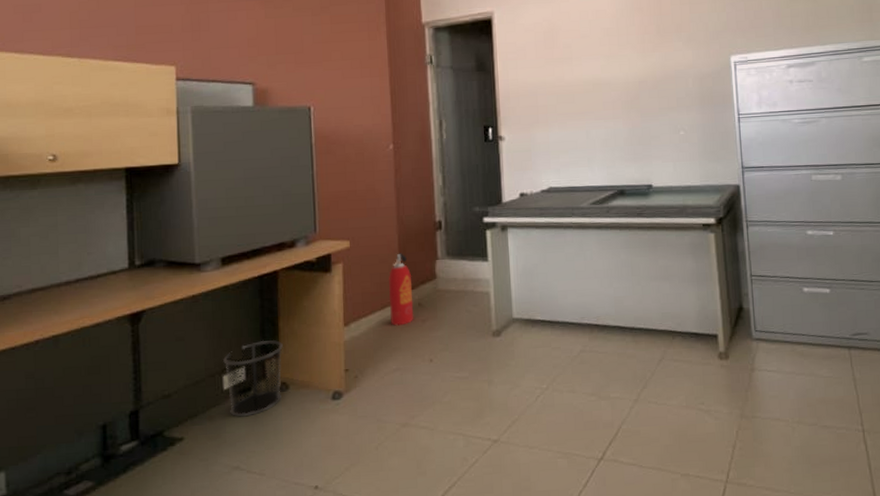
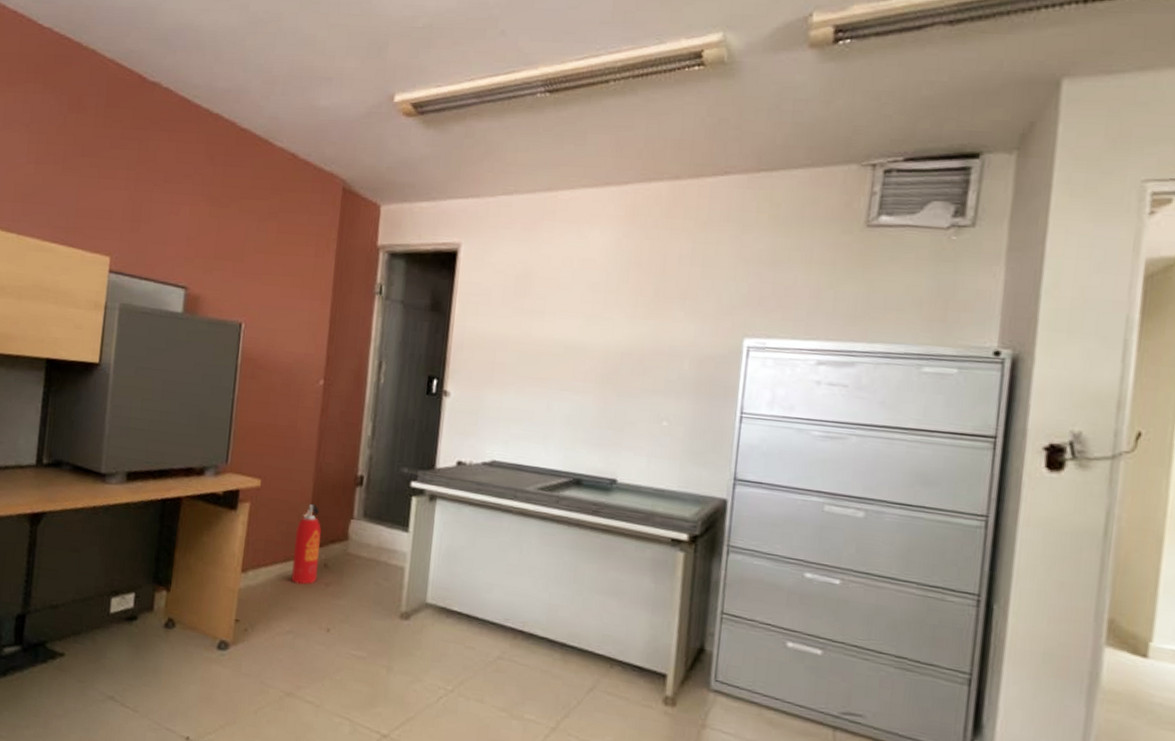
waste bin: present [223,339,283,417] -> none [113,569,176,647]

